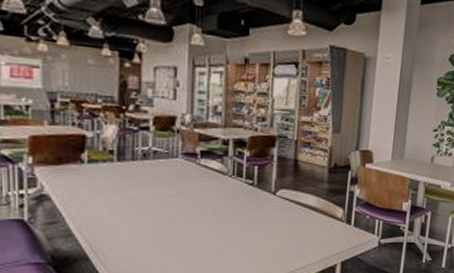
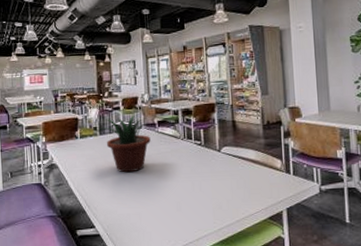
potted plant: none [114,140,189,213] -> present [97,115,151,173]

